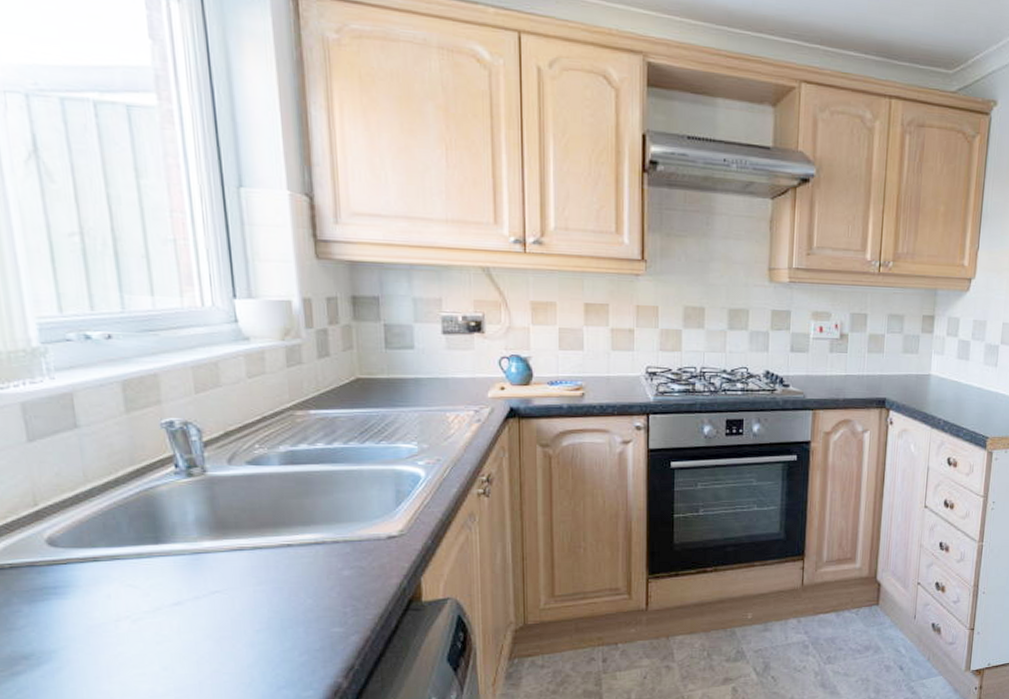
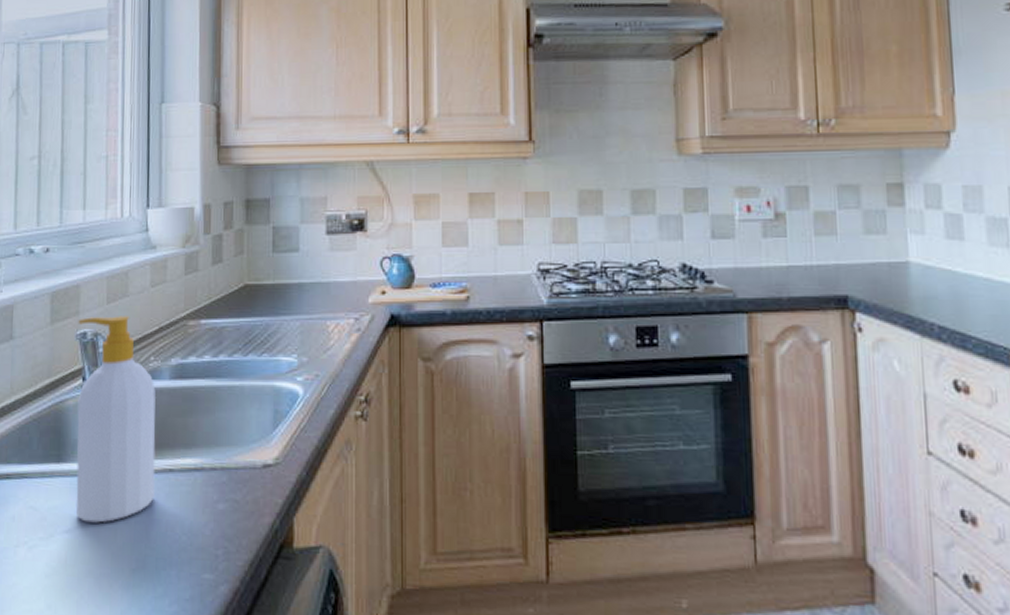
soap bottle: none [161,405,273,595] -> present [76,316,156,523]

